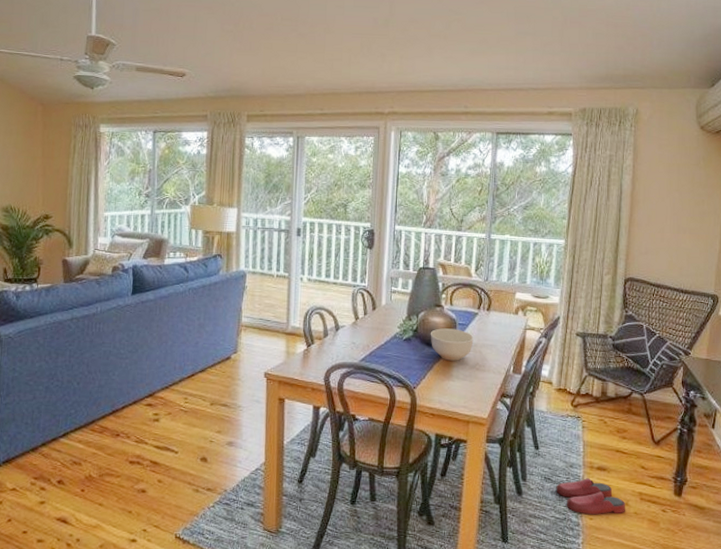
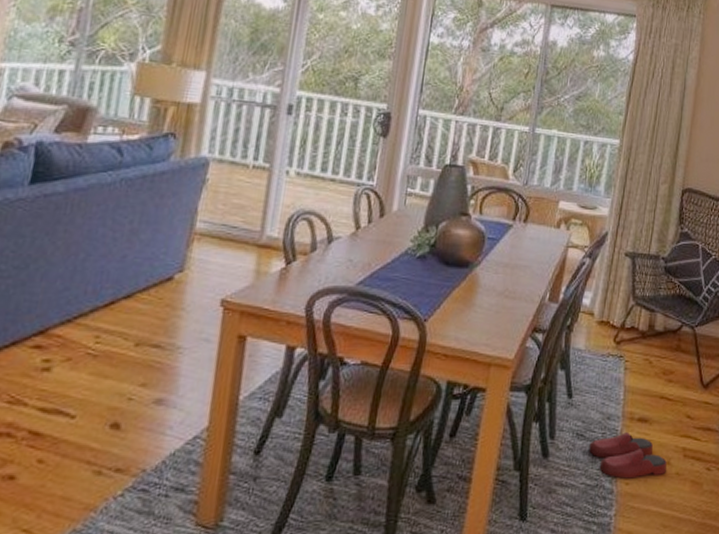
bowl: present [430,328,474,361] -> none [451,243,505,286]

